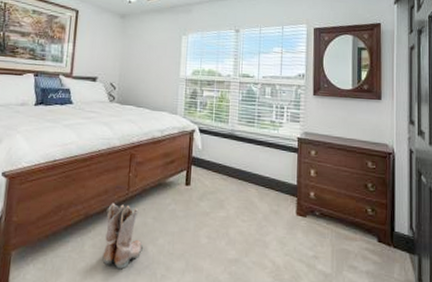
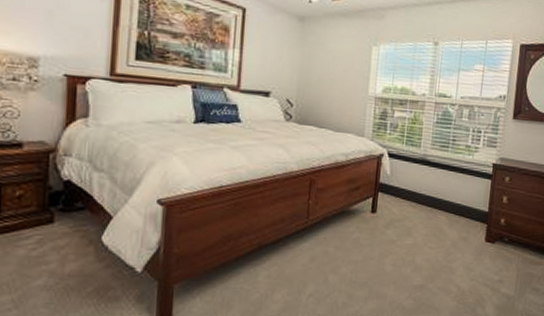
boots: present [102,202,144,269] -> none [279,231,325,298]

